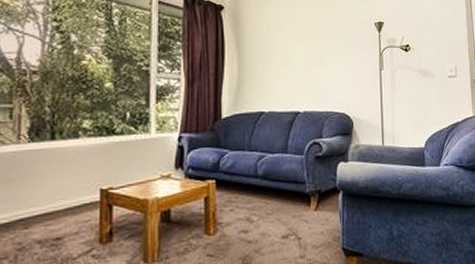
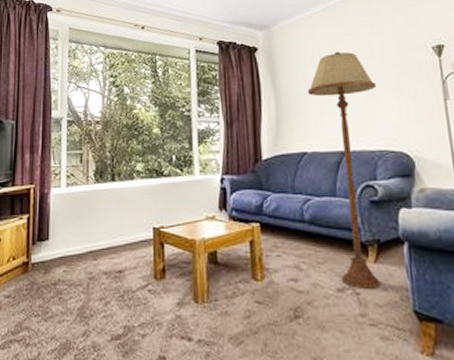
floor lamp: none [268,19,328,234] -> present [307,51,380,289]

